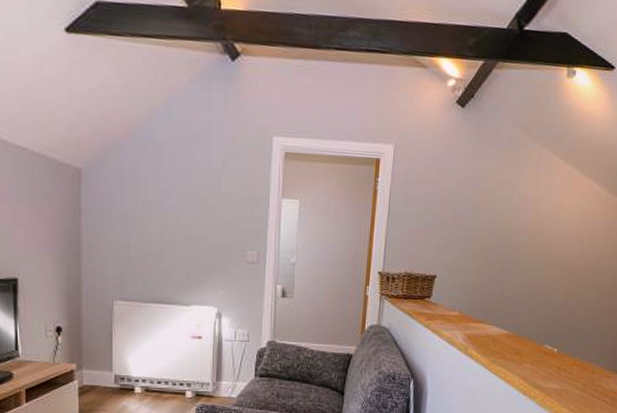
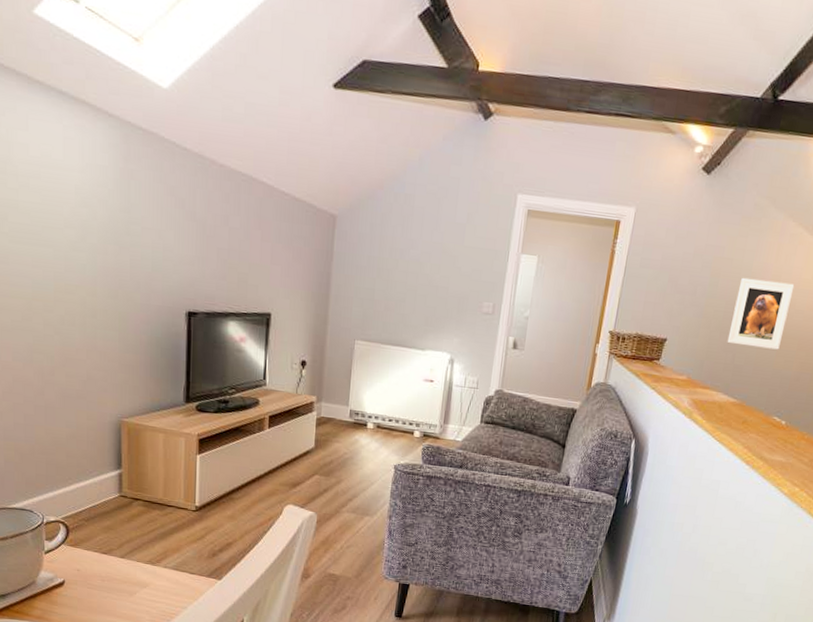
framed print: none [495,209,555,279] -> present [727,277,795,350]

